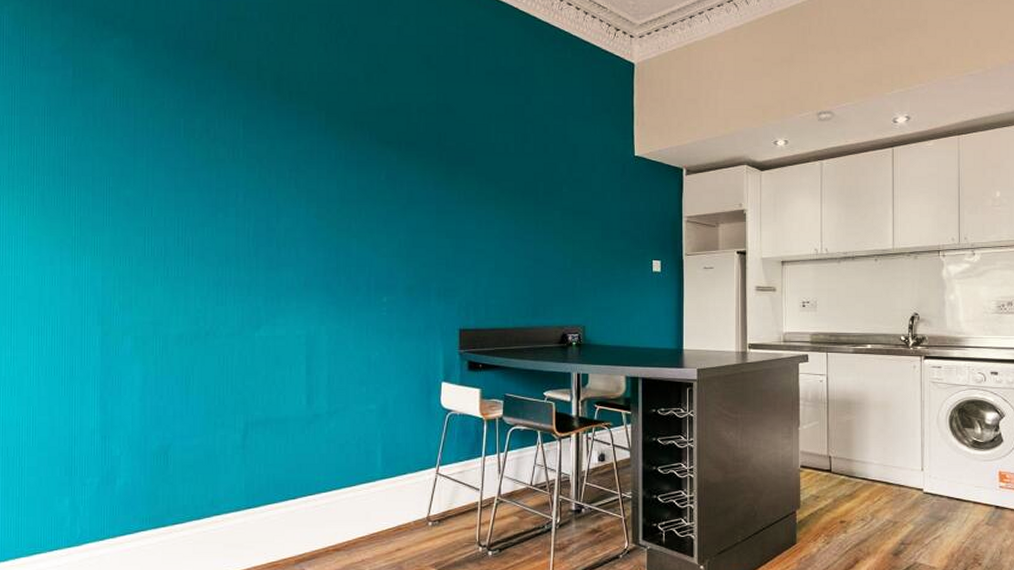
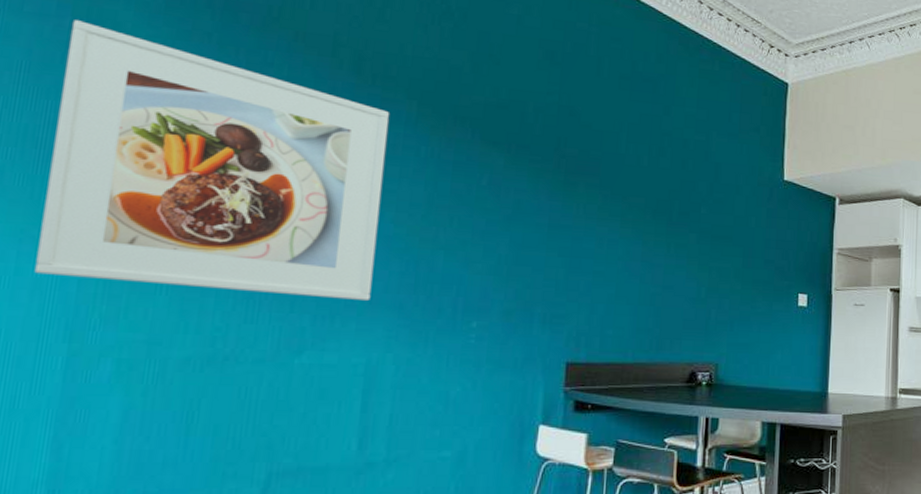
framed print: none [73,70,306,283] -> present [34,20,389,300]

